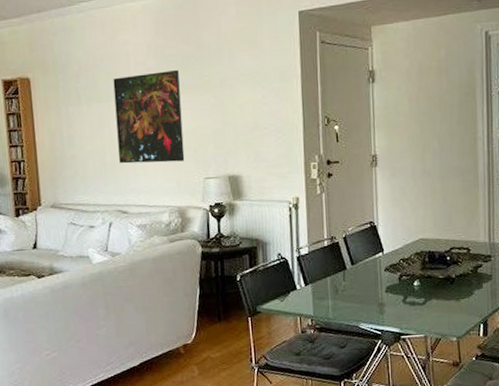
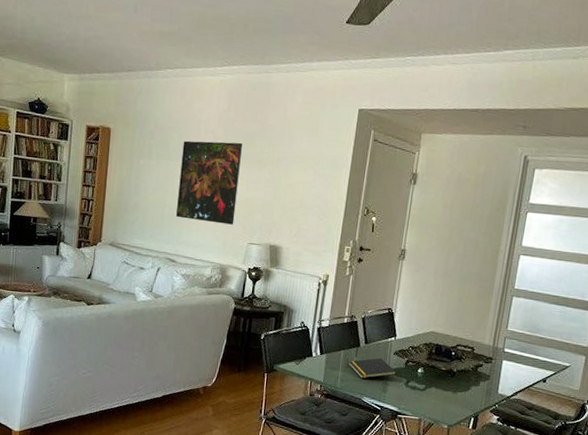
notepad: none [337,277,392,303] -> present [348,357,397,378]

